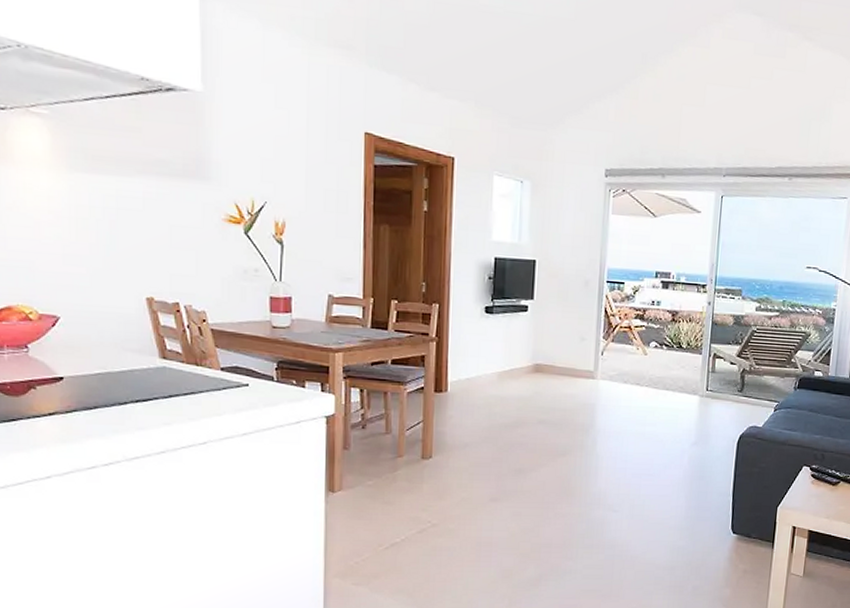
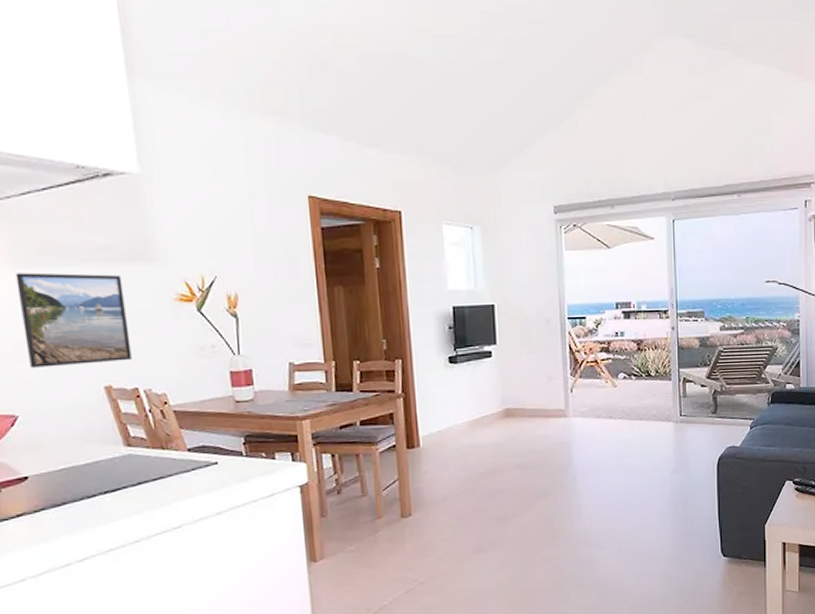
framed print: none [71,177,176,275] -> present [15,272,132,368]

